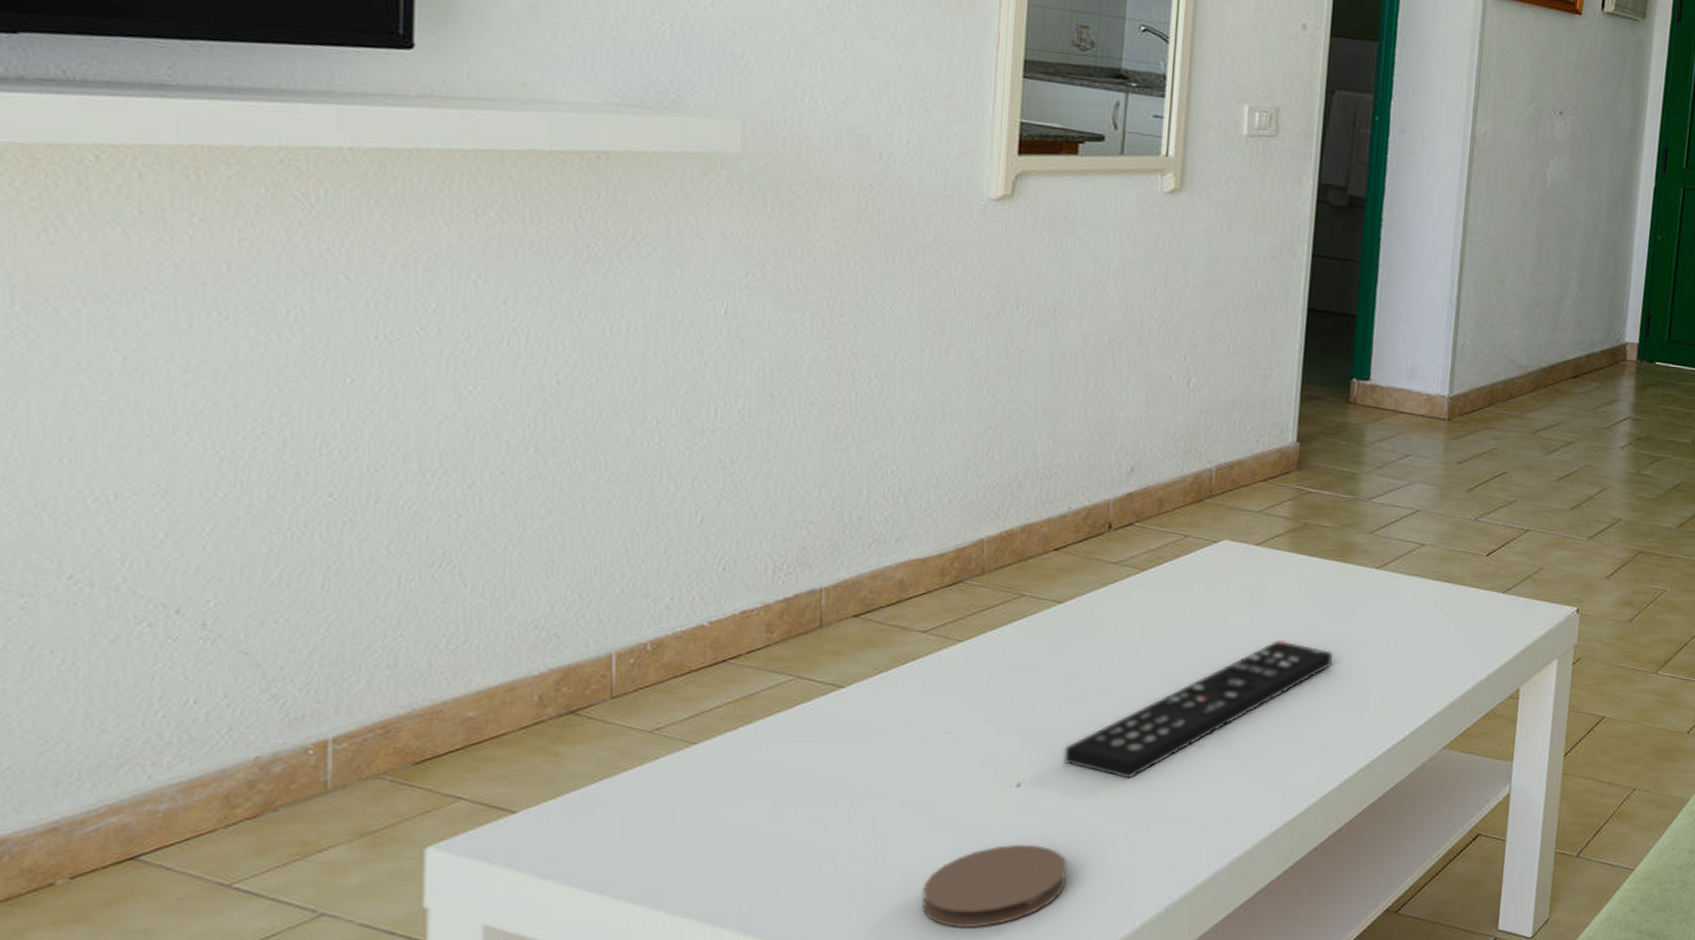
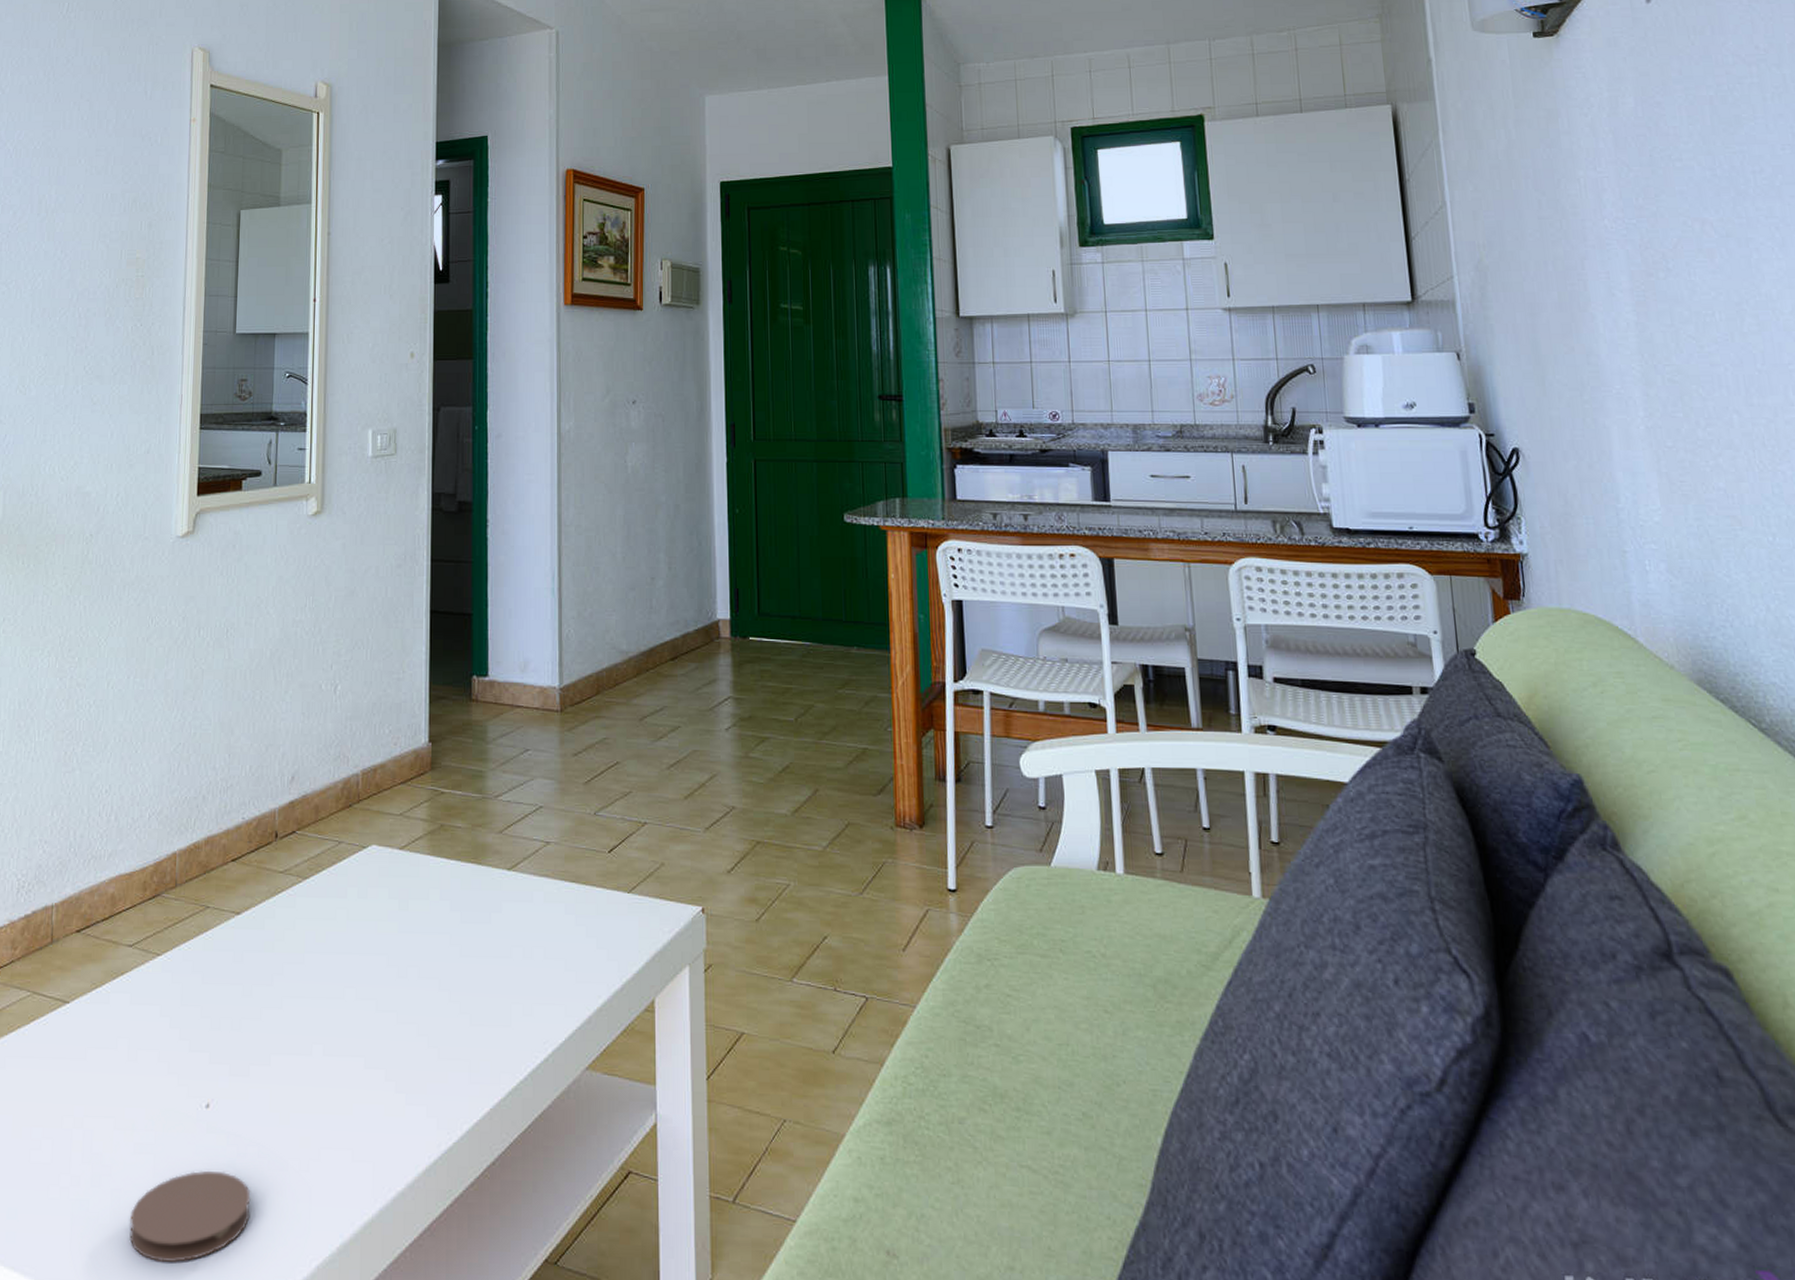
remote control: present [1063,640,1333,779] -> none [244,949,474,1100]

